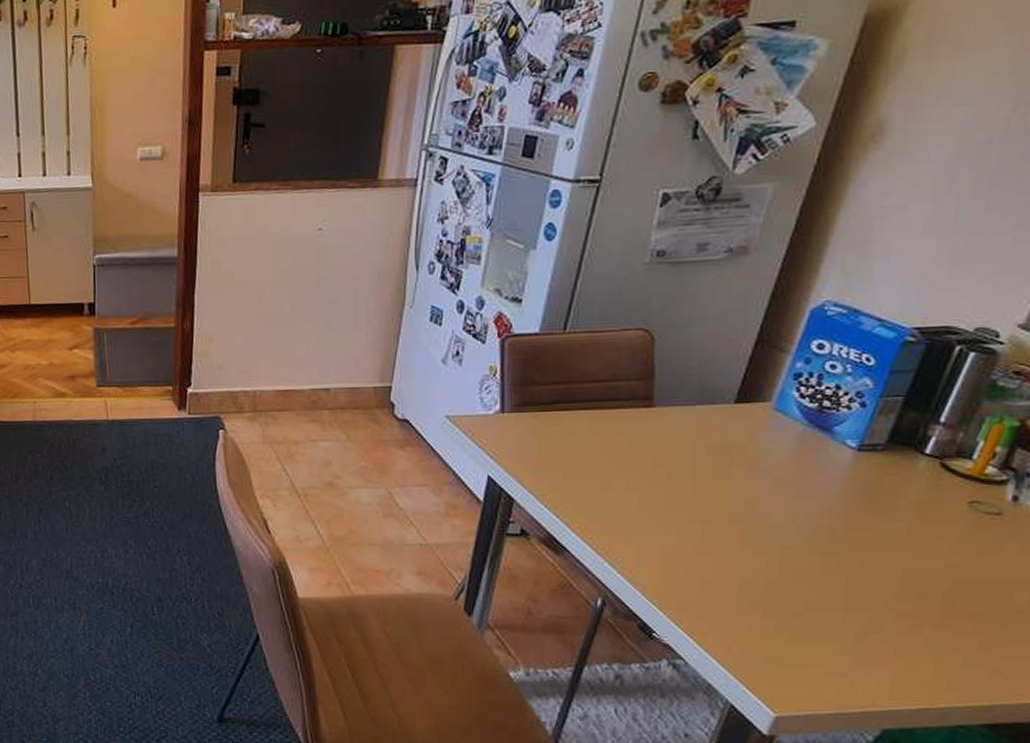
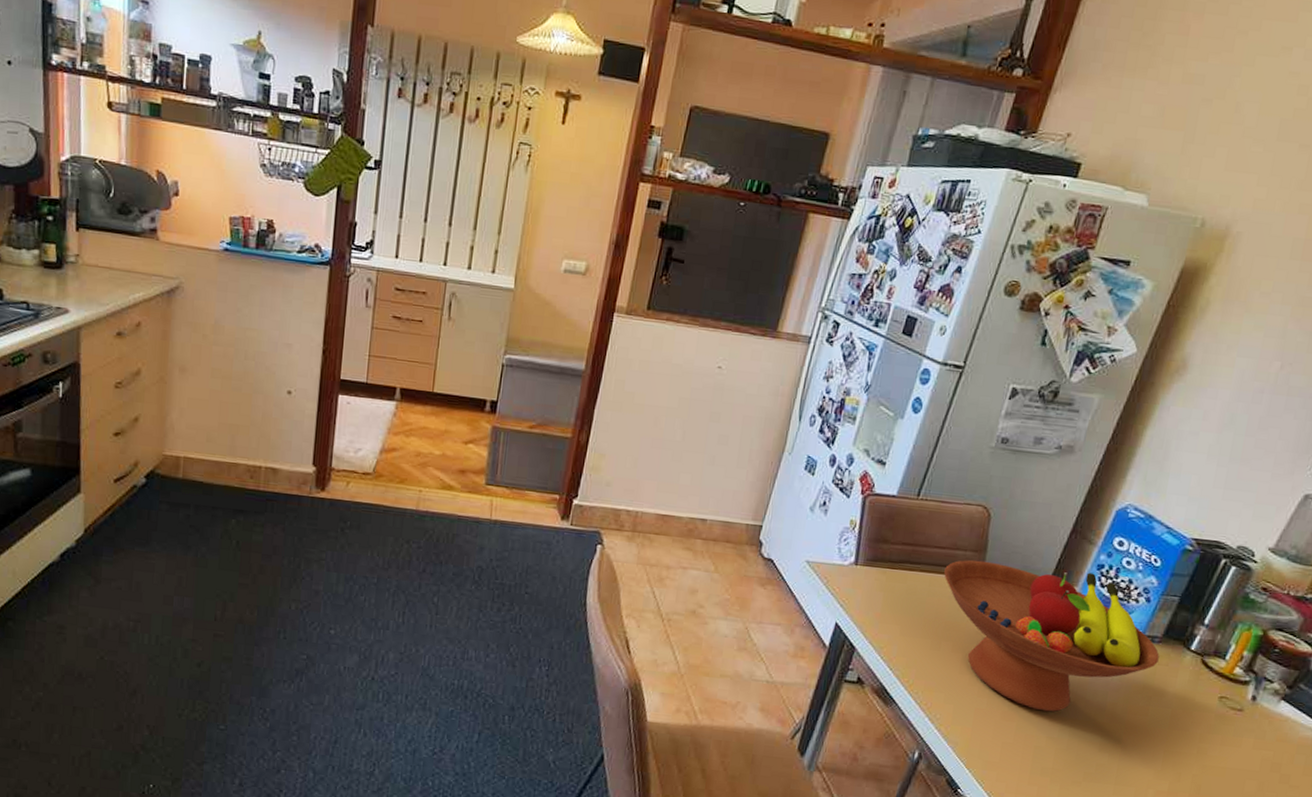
fruit bowl: none [606,384,885,541] -> present [944,559,1159,712]

